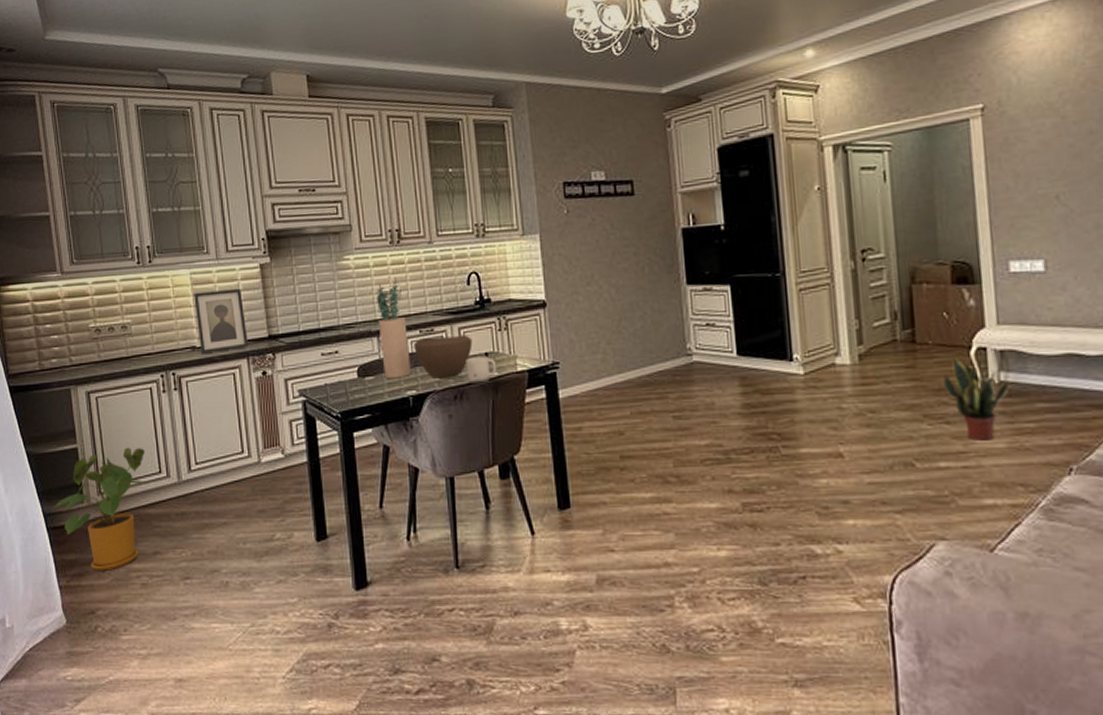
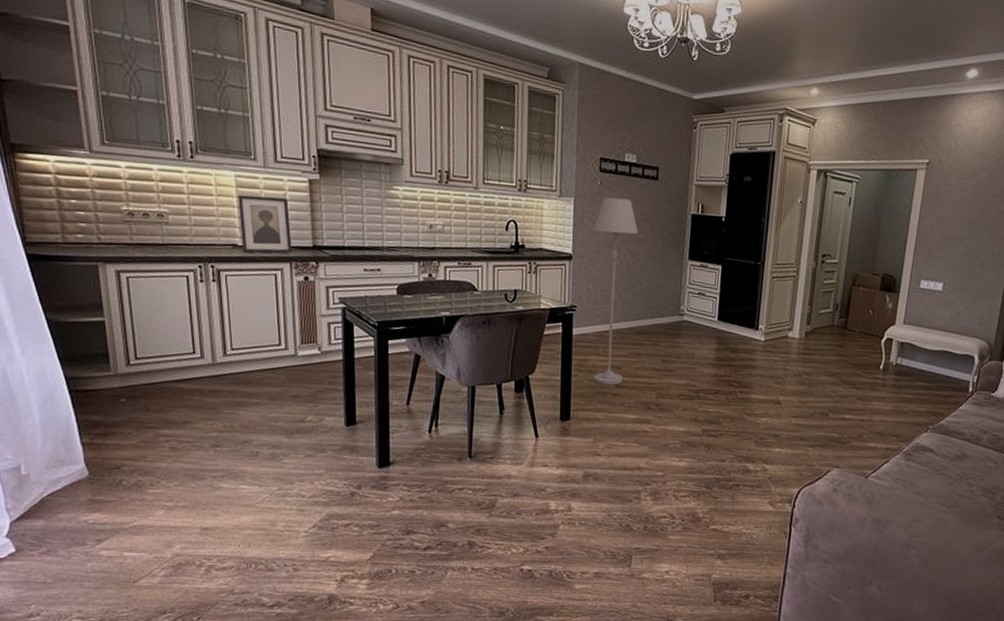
house plant: present [53,447,146,571] -> none [76,326,179,434]
vase: present [377,277,411,379] -> none [420,213,447,301]
bowl: present [414,334,473,379] -> none [451,269,505,306]
mug: present [466,356,497,383] -> none [496,291,523,314]
floor lamp: none [566,223,629,458] -> present [593,196,639,386]
potted plant: present [943,356,1009,441] -> none [859,342,902,404]

